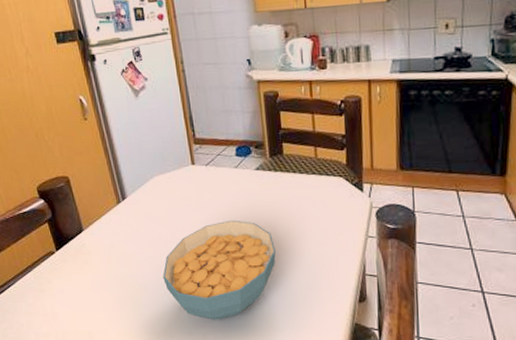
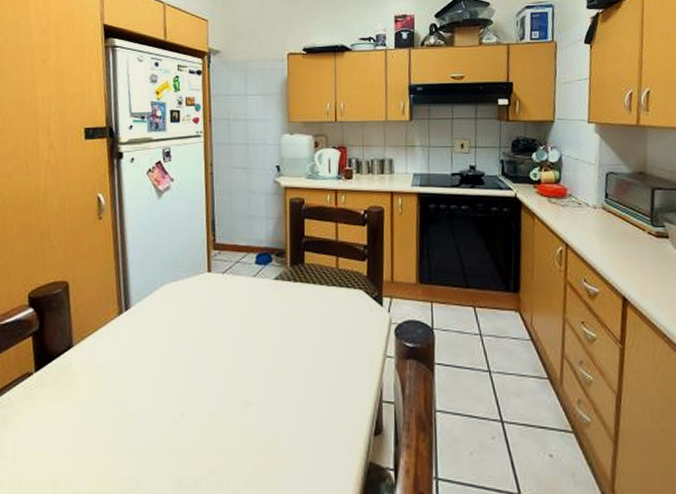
cereal bowl: present [163,220,276,320] -> none [157,335,288,461]

